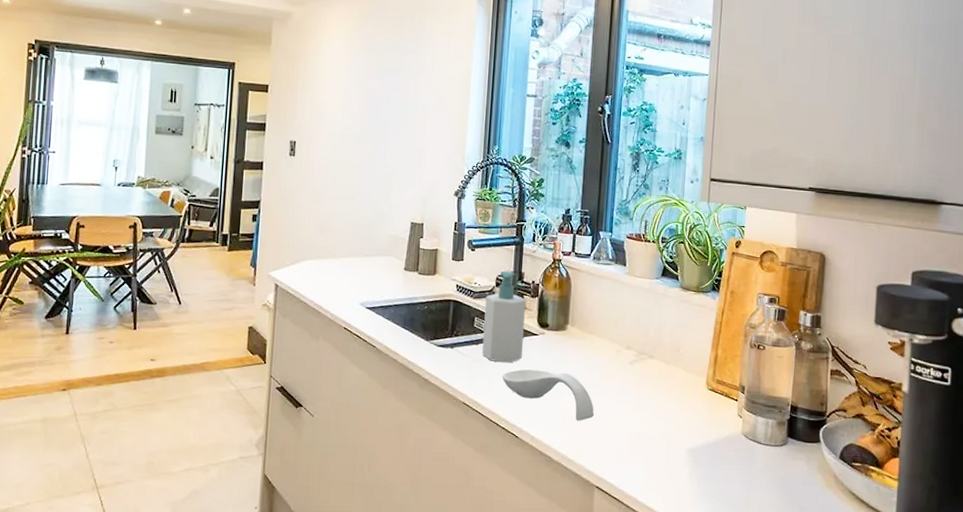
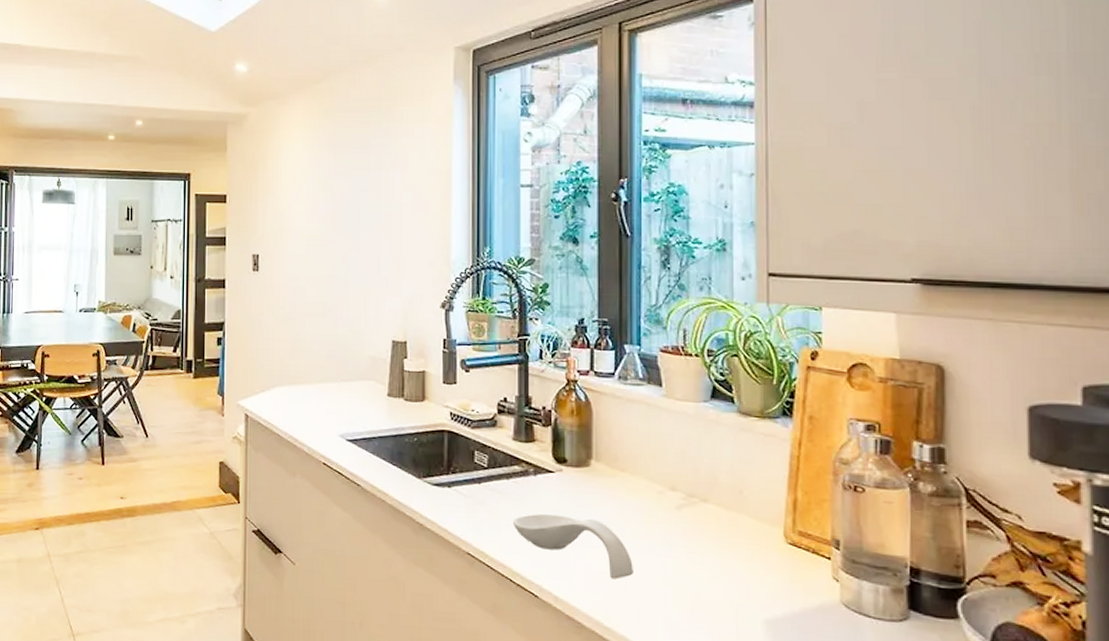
soap bottle: present [482,270,526,363] -> none [486,395,536,506]

